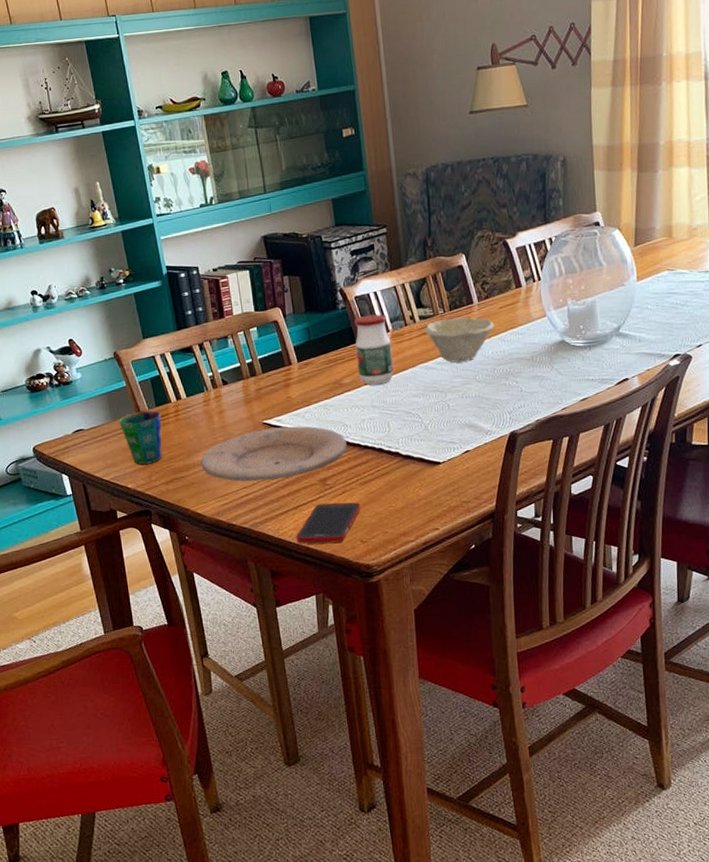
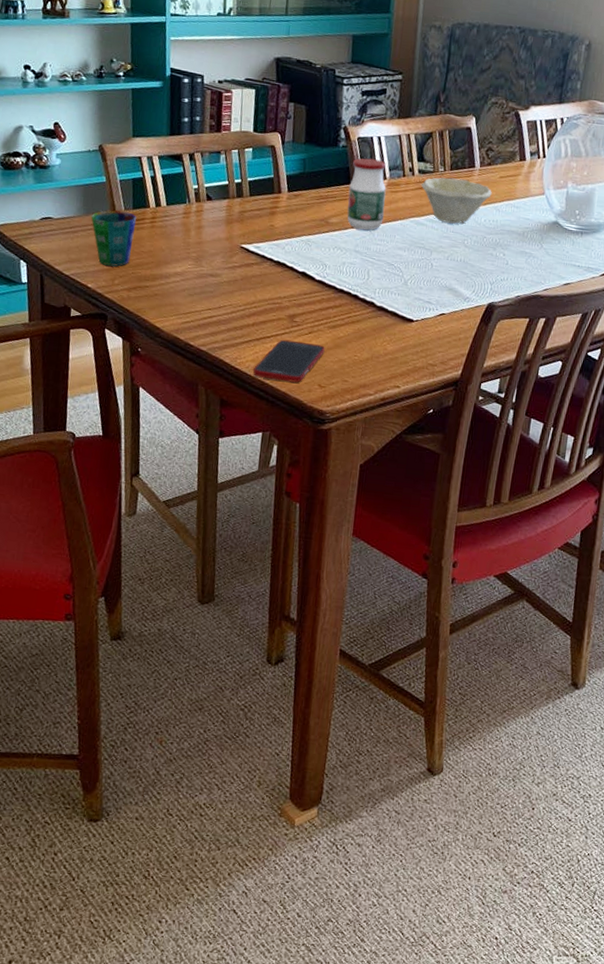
plate: present [200,426,347,482] -> none [168,253,323,308]

